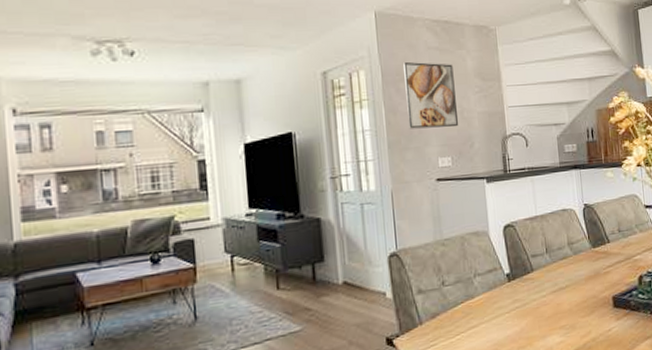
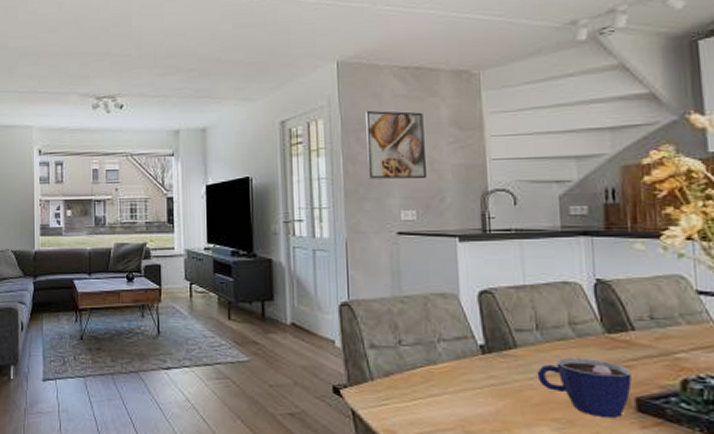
cup: none [548,270,610,318] -> present [537,358,632,419]

